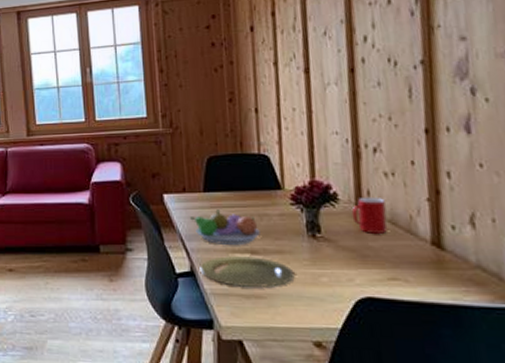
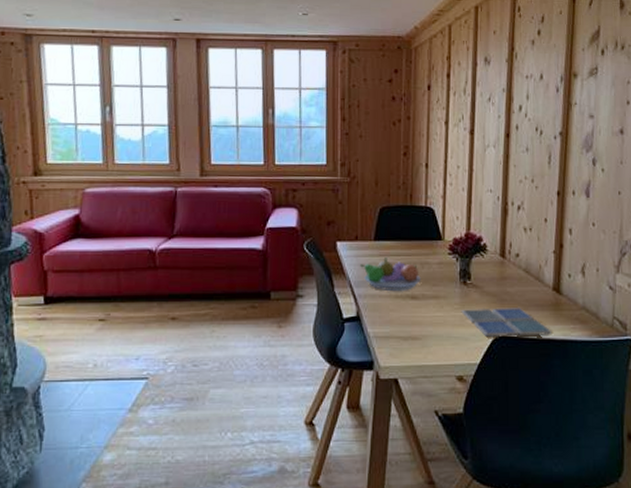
plate: present [199,255,295,288] -> none [365,300,446,331]
drink coaster: none [312,264,437,300] -> present [461,308,553,338]
cup: present [351,196,388,234] -> none [496,248,523,281]

